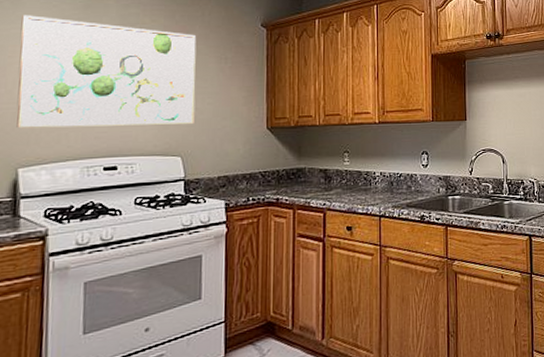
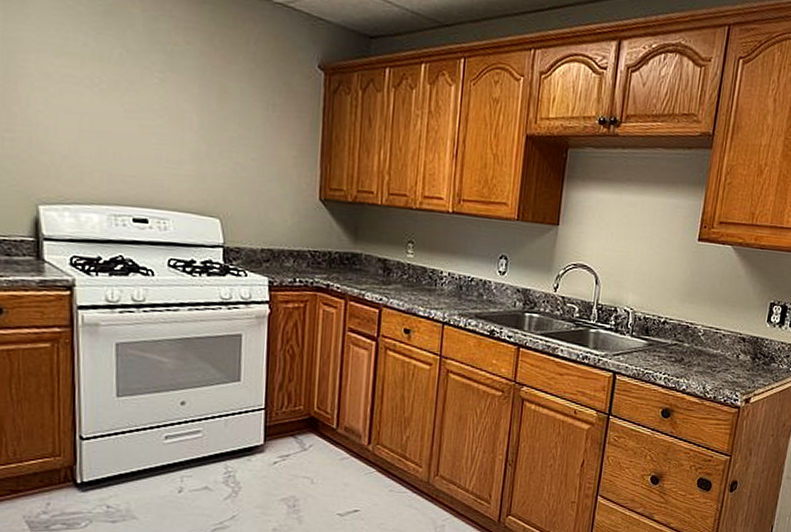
wall art: present [16,15,197,129] -> none [31,14,240,181]

